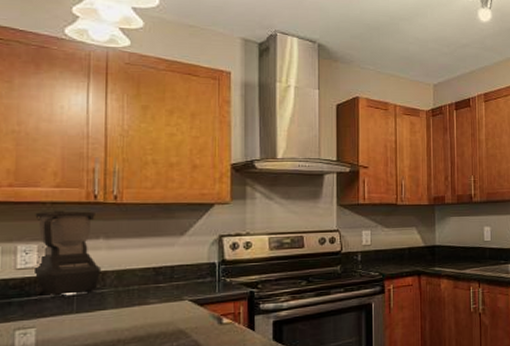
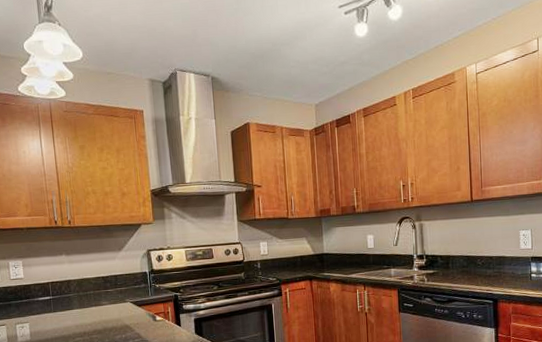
blender: present [32,210,102,298] -> none [17,234,67,301]

